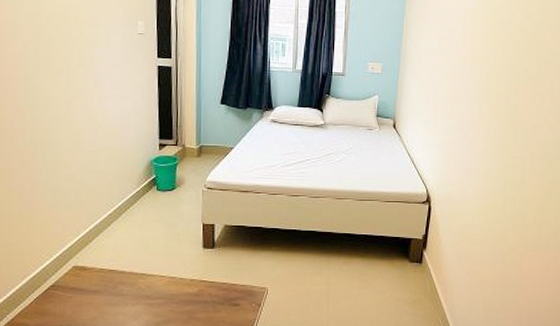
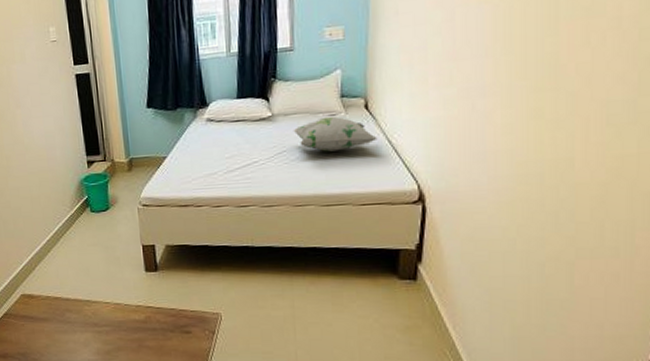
decorative pillow: none [339,130,402,158] -> present [293,116,379,152]

